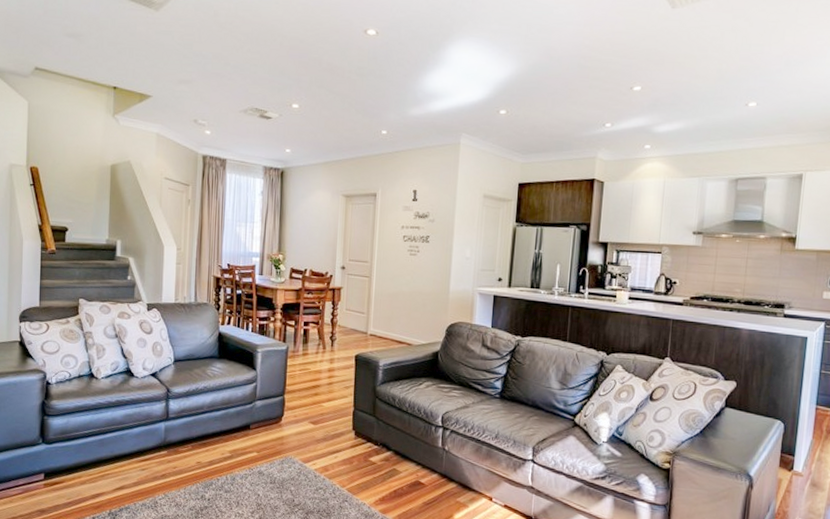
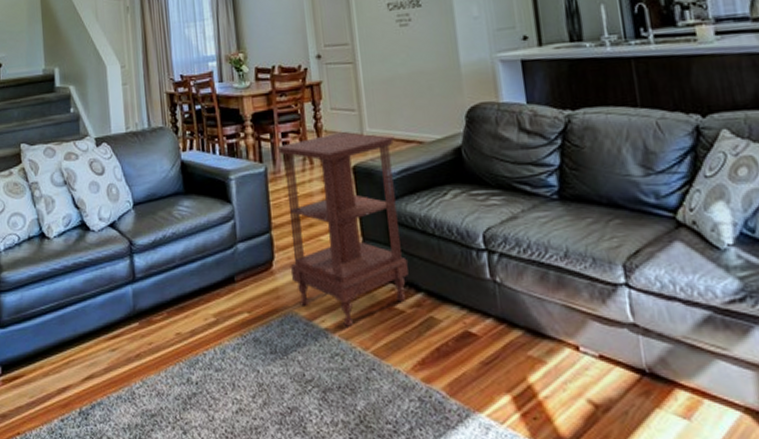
side table: none [294,328,391,470] -> present [277,132,409,327]

